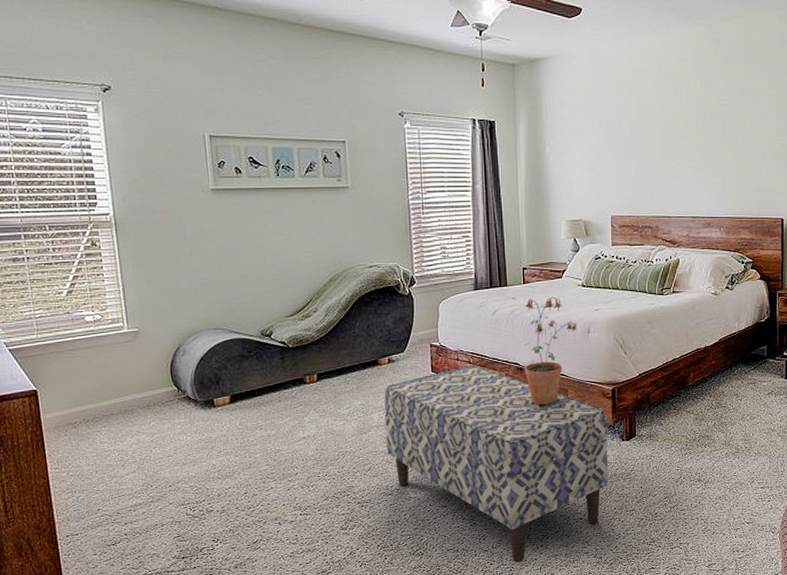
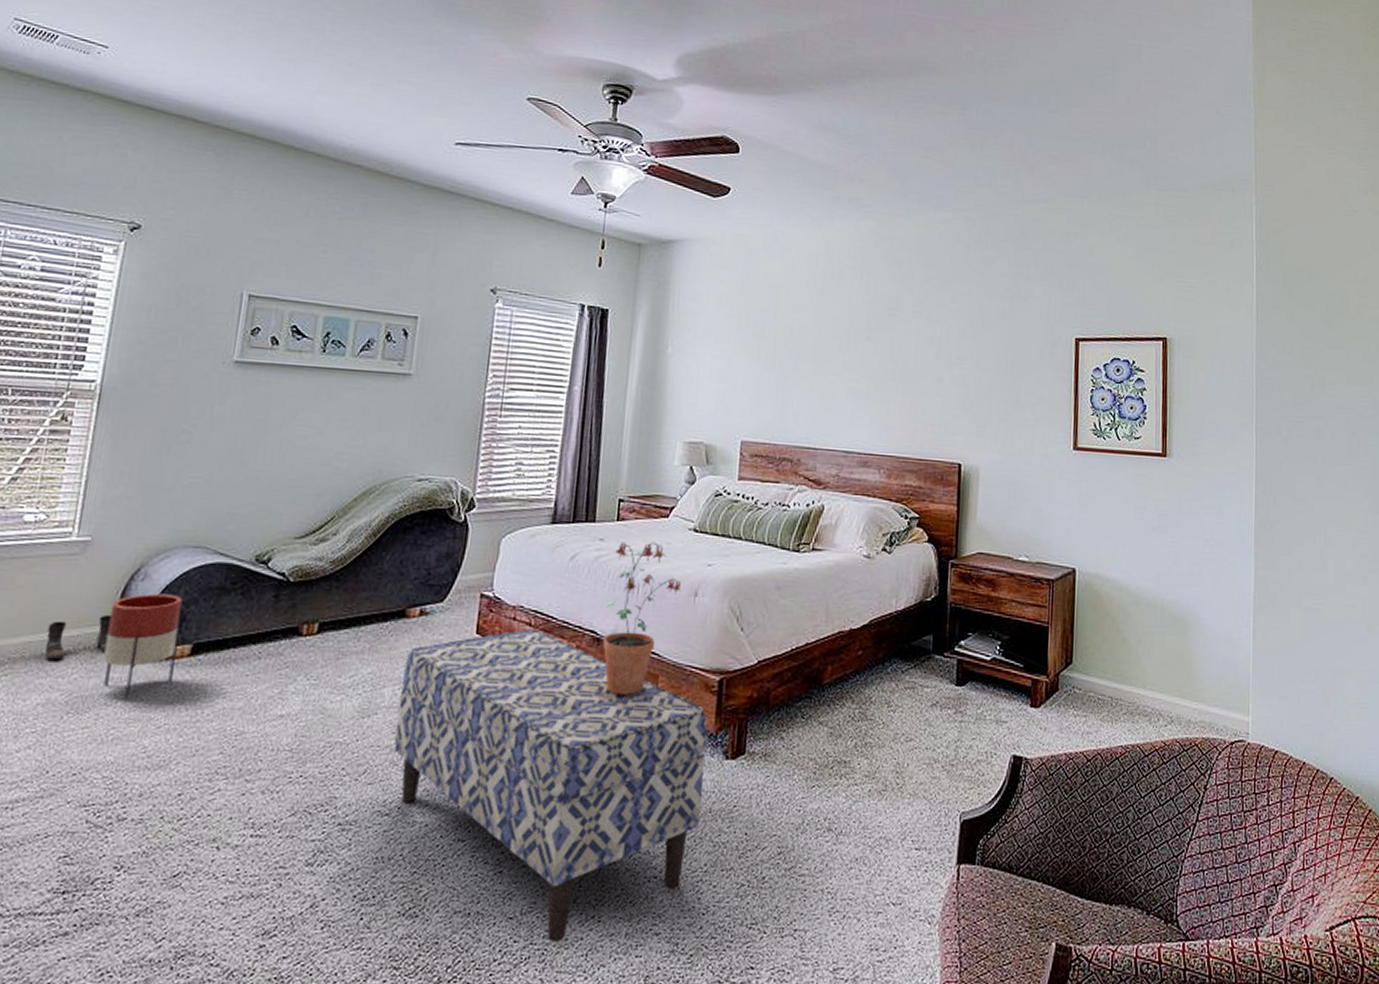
boots: none [125,380,170,414] -> present [44,614,112,661]
planter: none [165,363,222,436] -> present [103,593,183,700]

